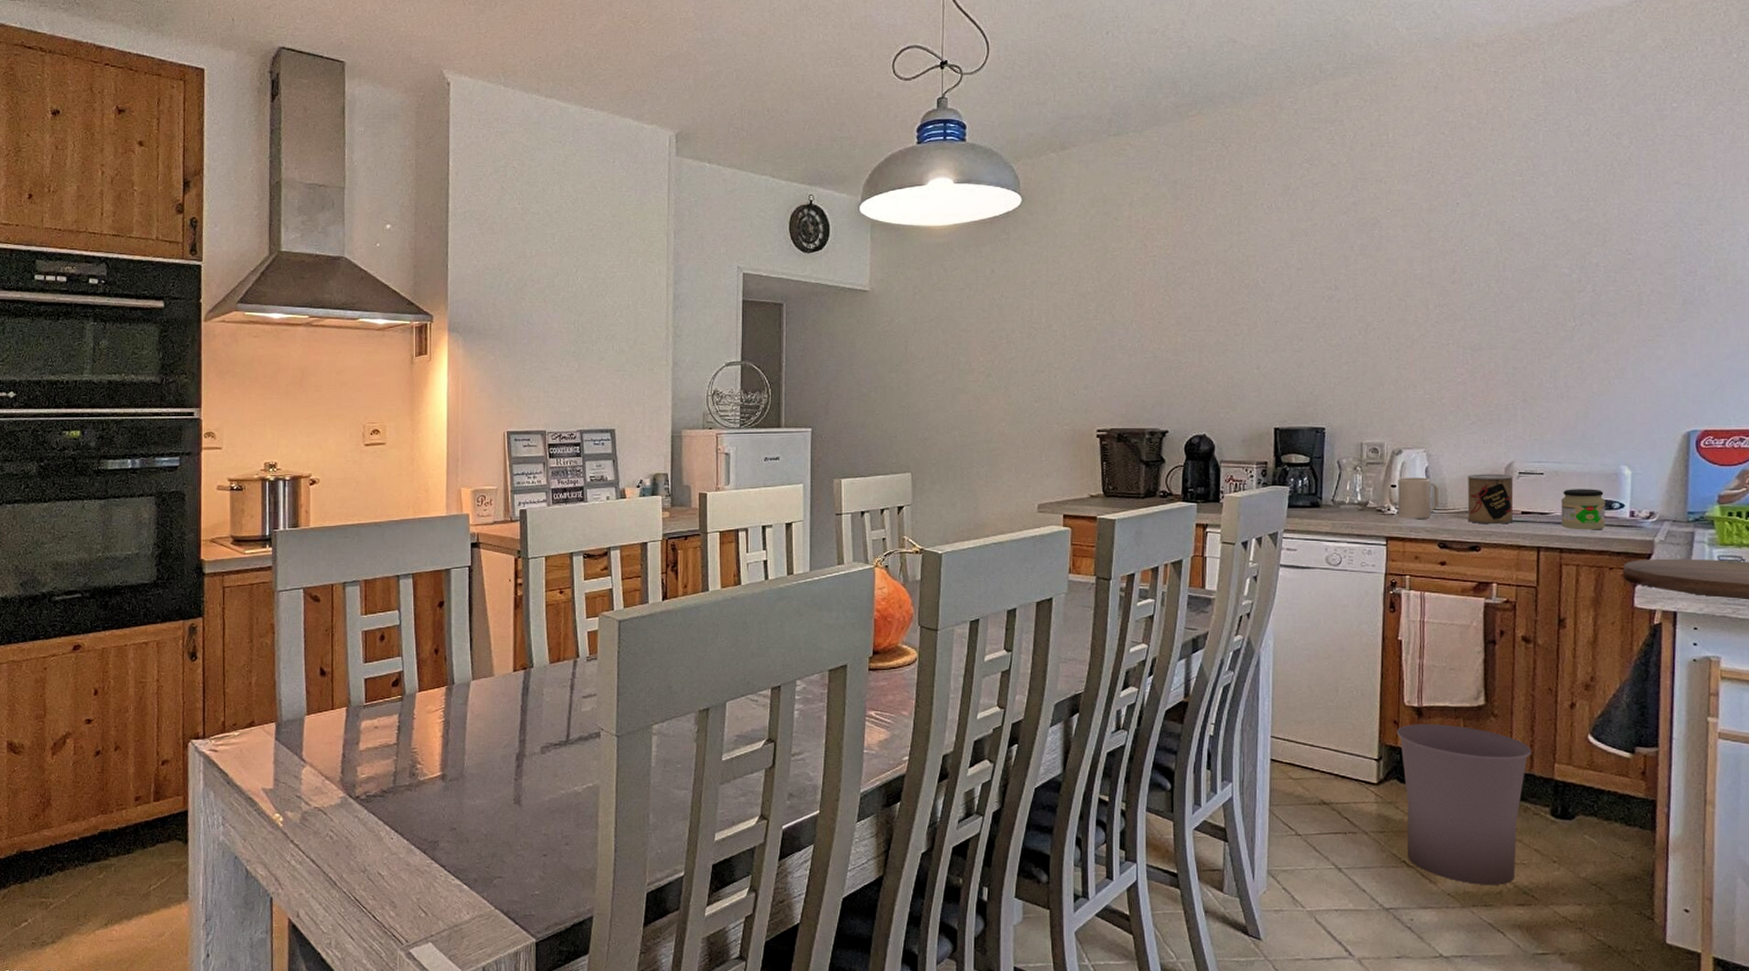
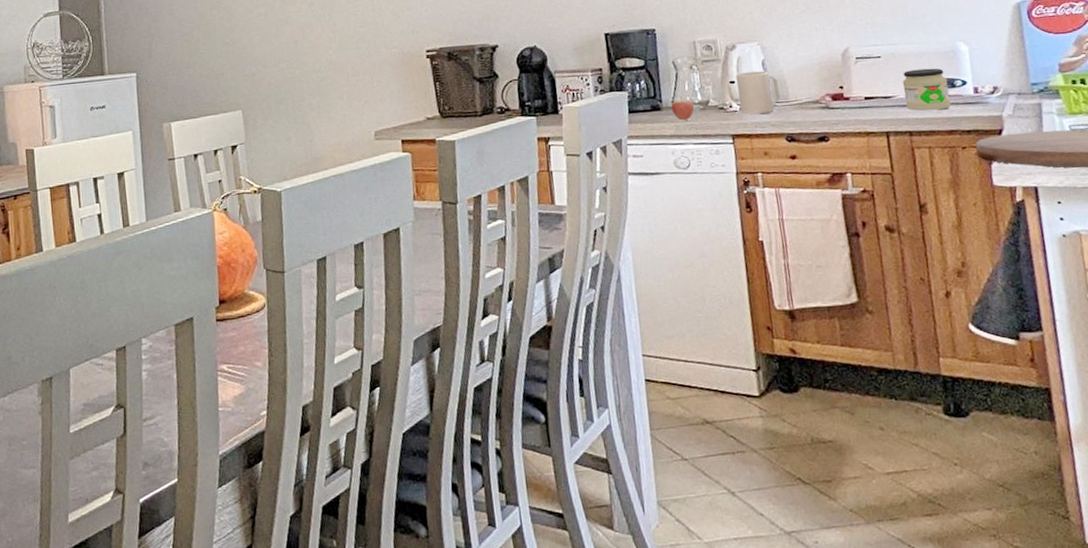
fruit: none [1330,494,1352,519] -> present [671,94,694,121]
waste bin: present [1396,724,1531,885] -> none [771,326,918,497]
tin can: present [1467,473,1514,525] -> none [804,60,857,114]

